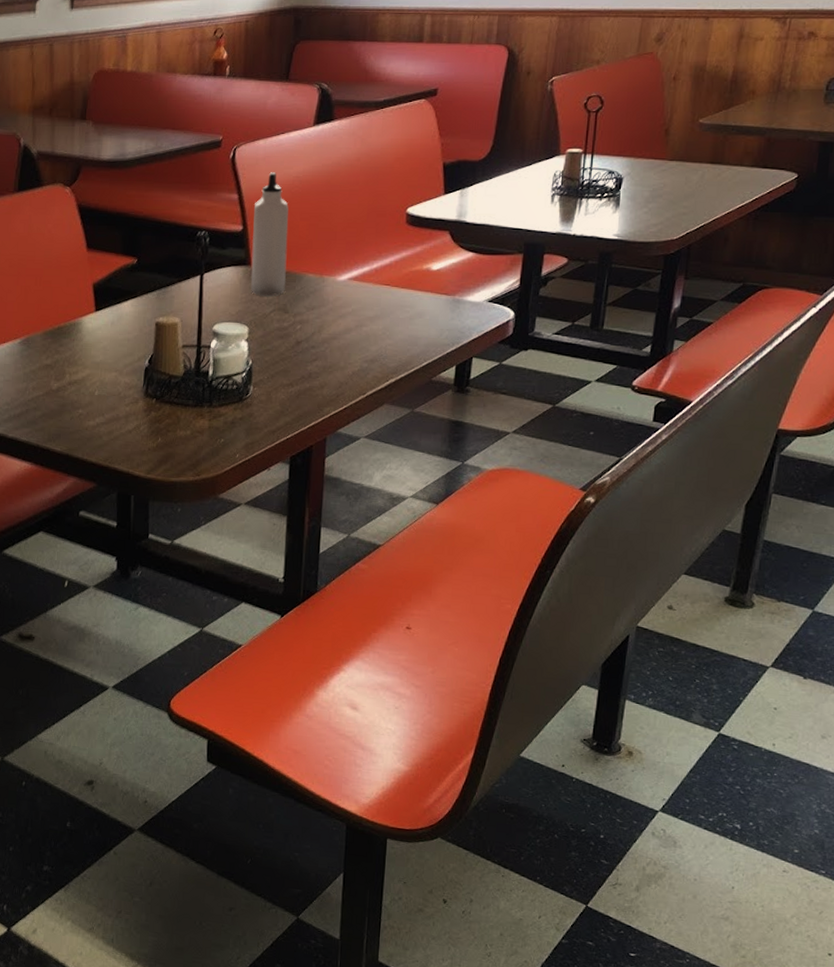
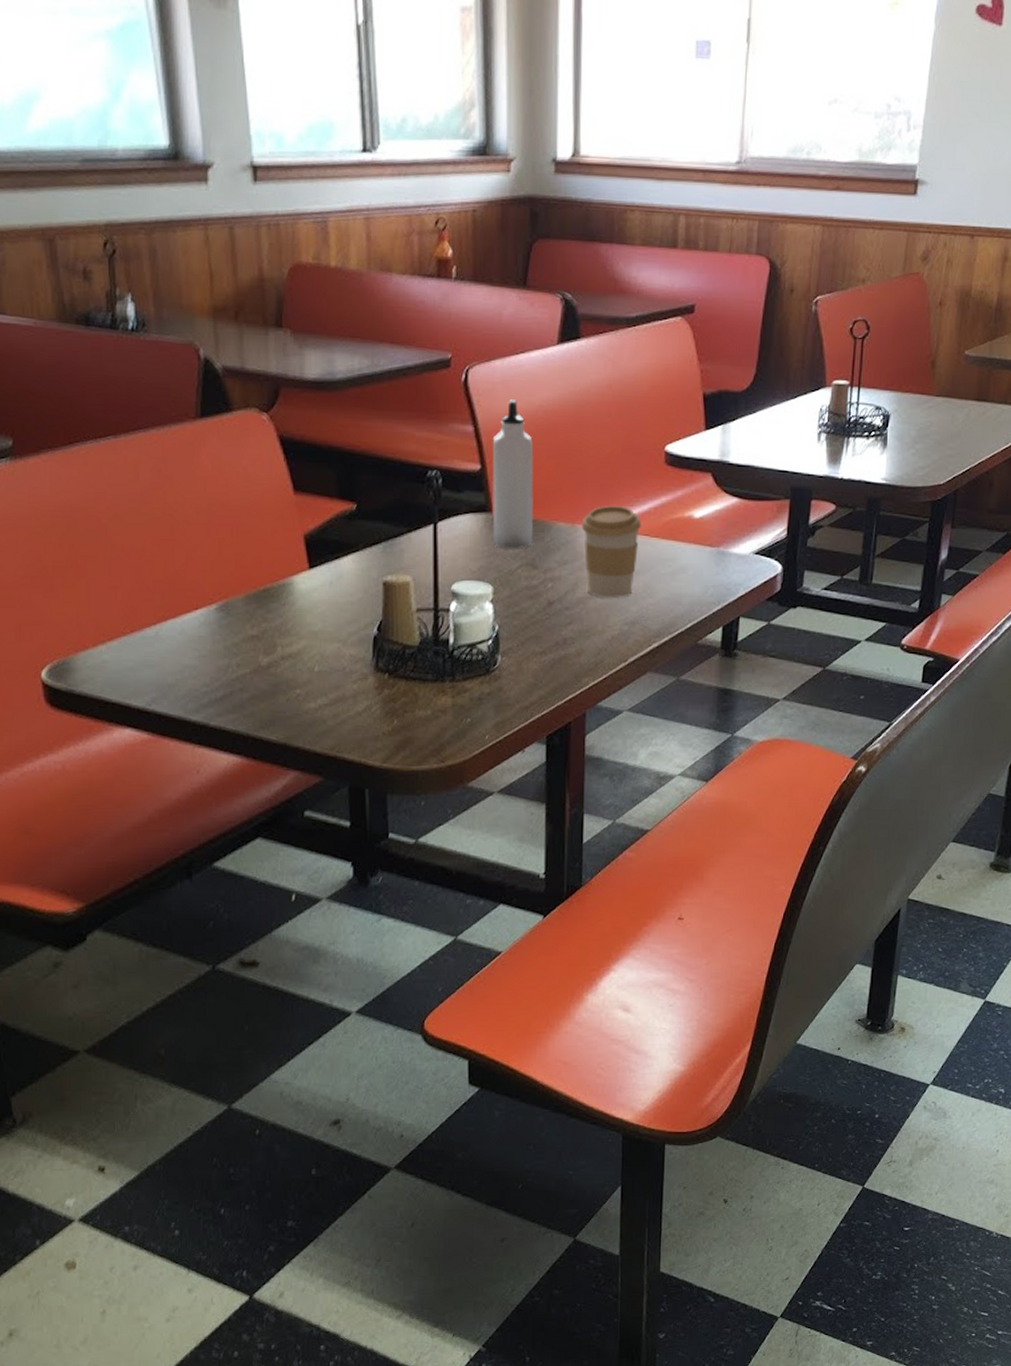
coffee cup: none [328,260,383,339] -> present [581,506,641,599]

